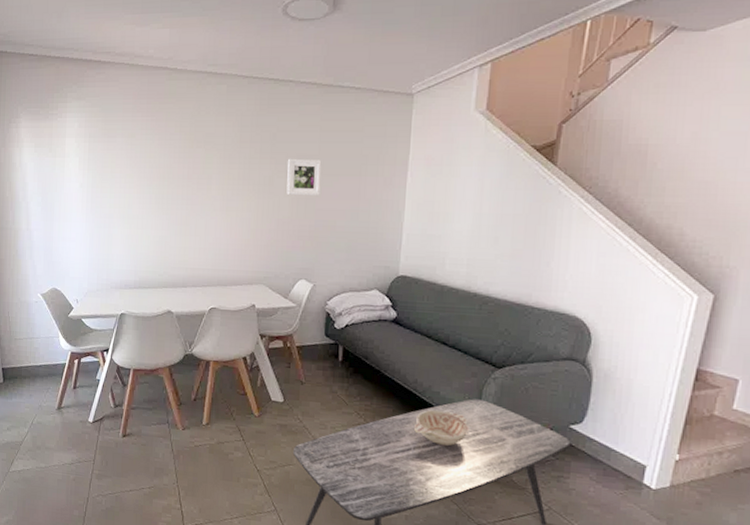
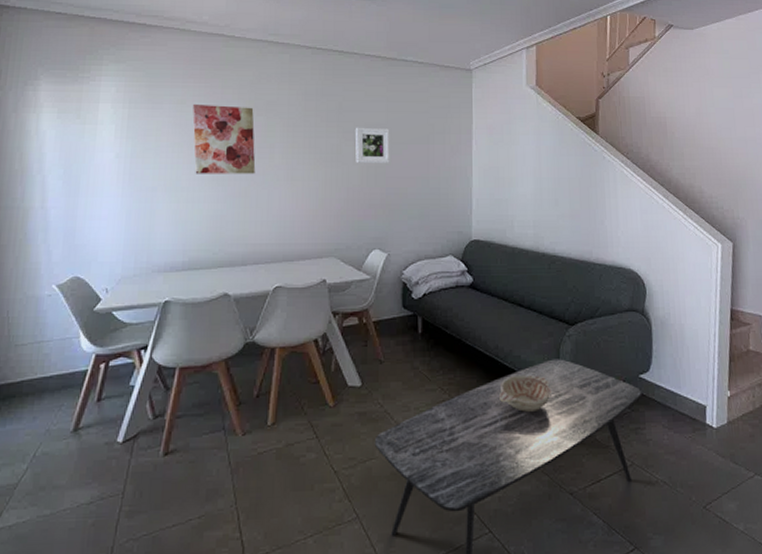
wall art: none [141,137,195,204] -> present [192,103,256,174]

